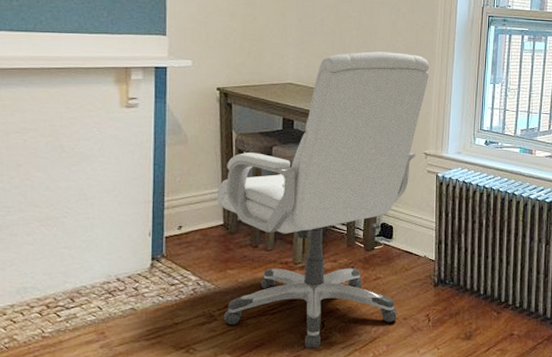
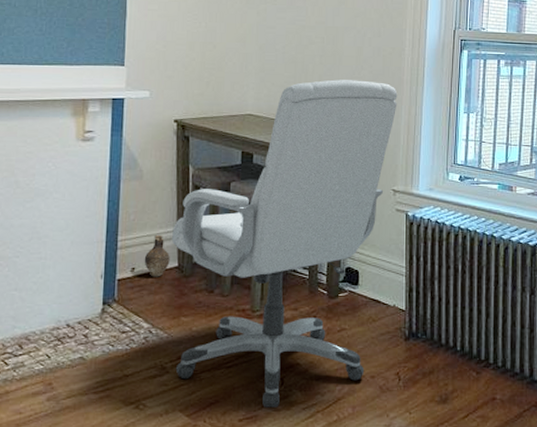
ceramic jug: none [190,196,216,234] -> present [144,236,170,277]

